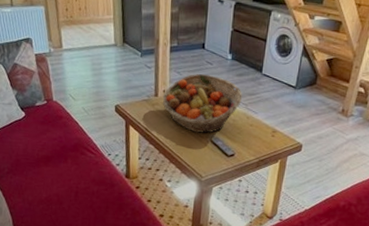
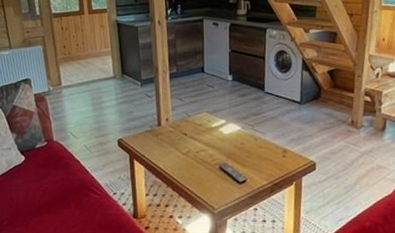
fruit basket: present [162,73,242,133] -> none [166,97,247,160]

